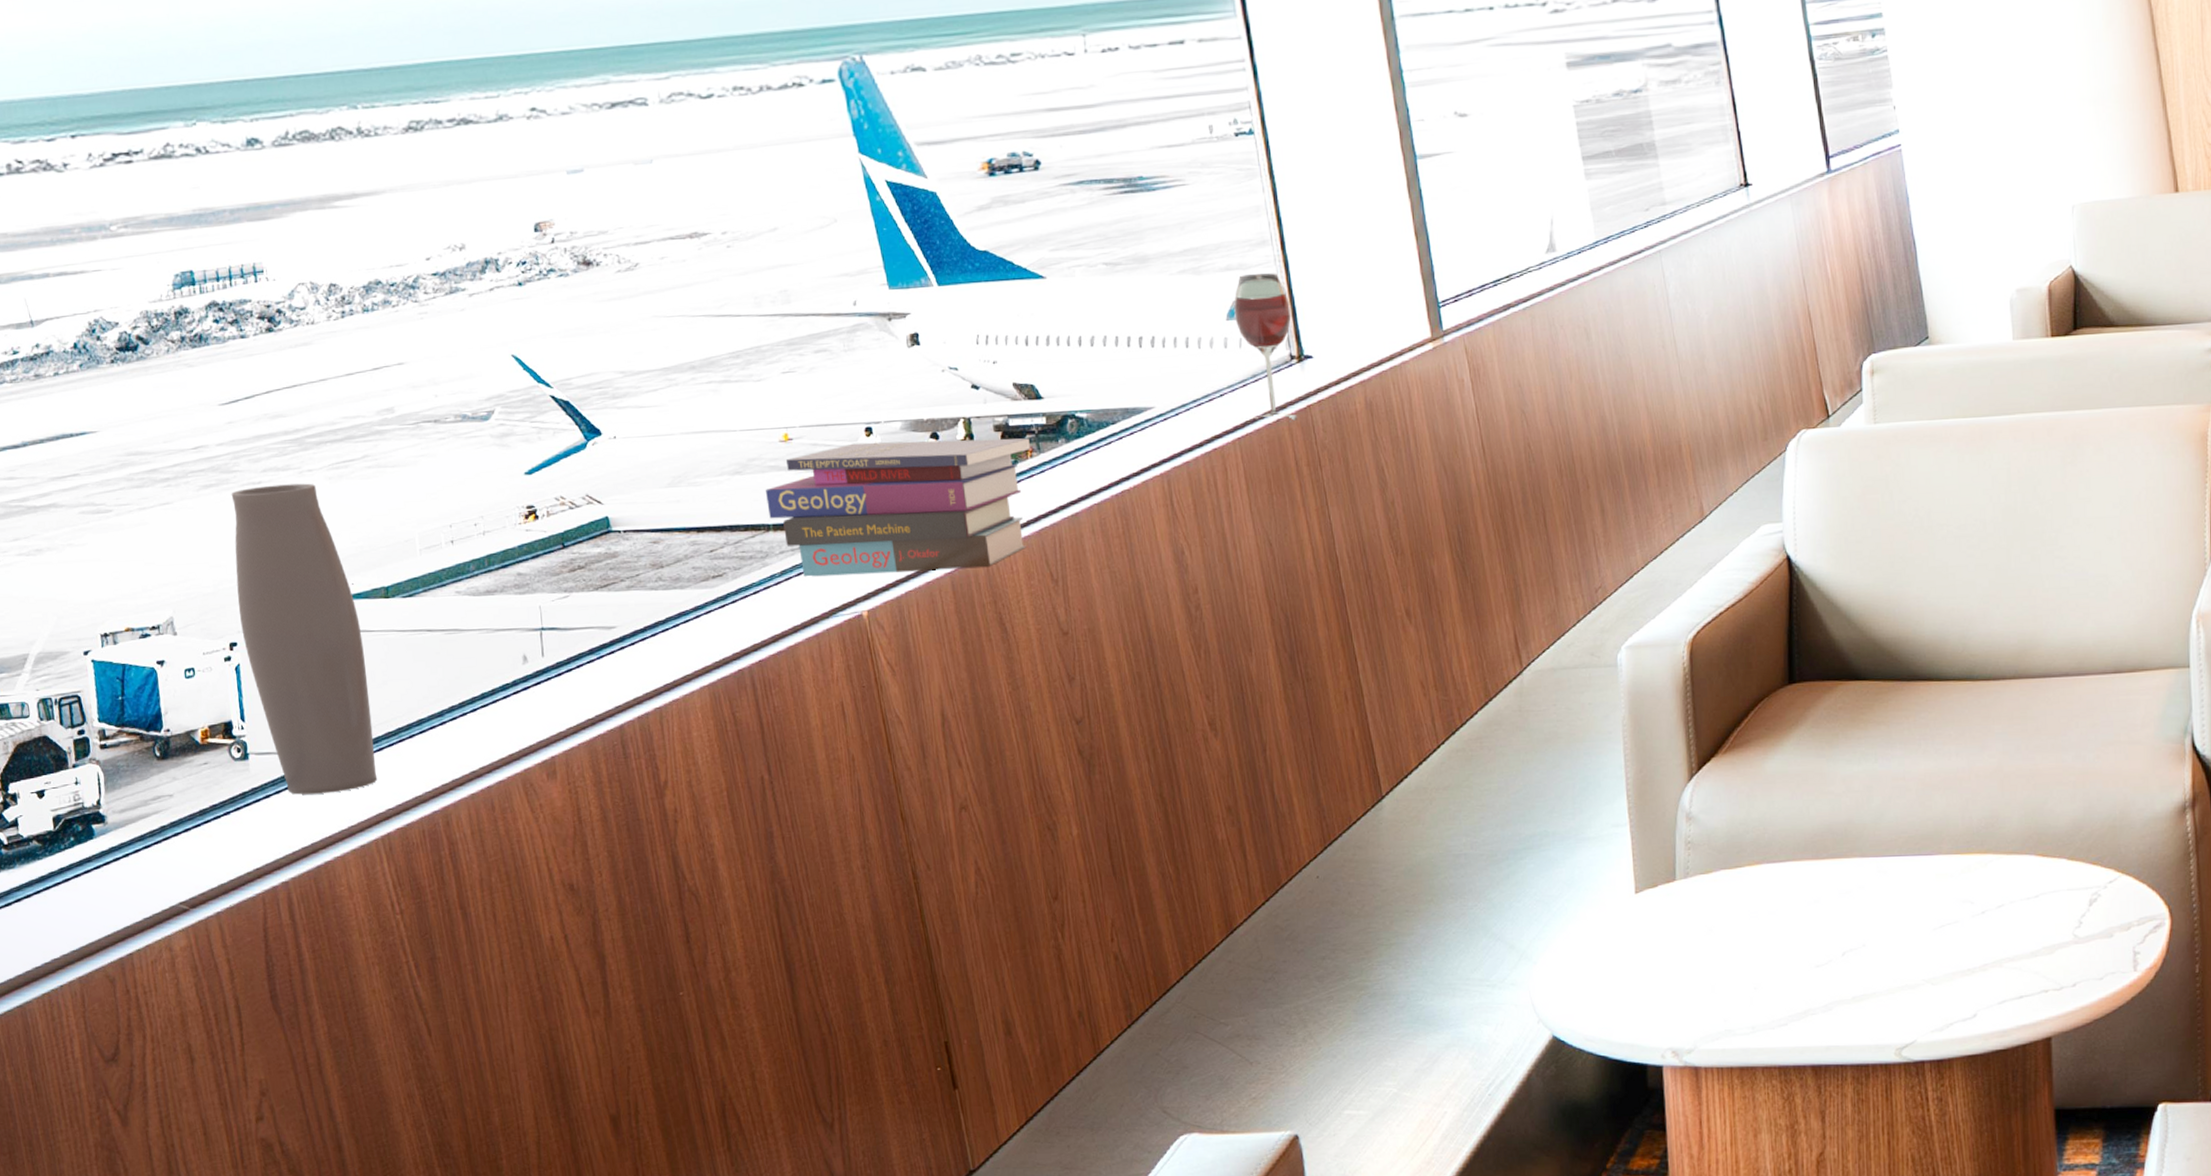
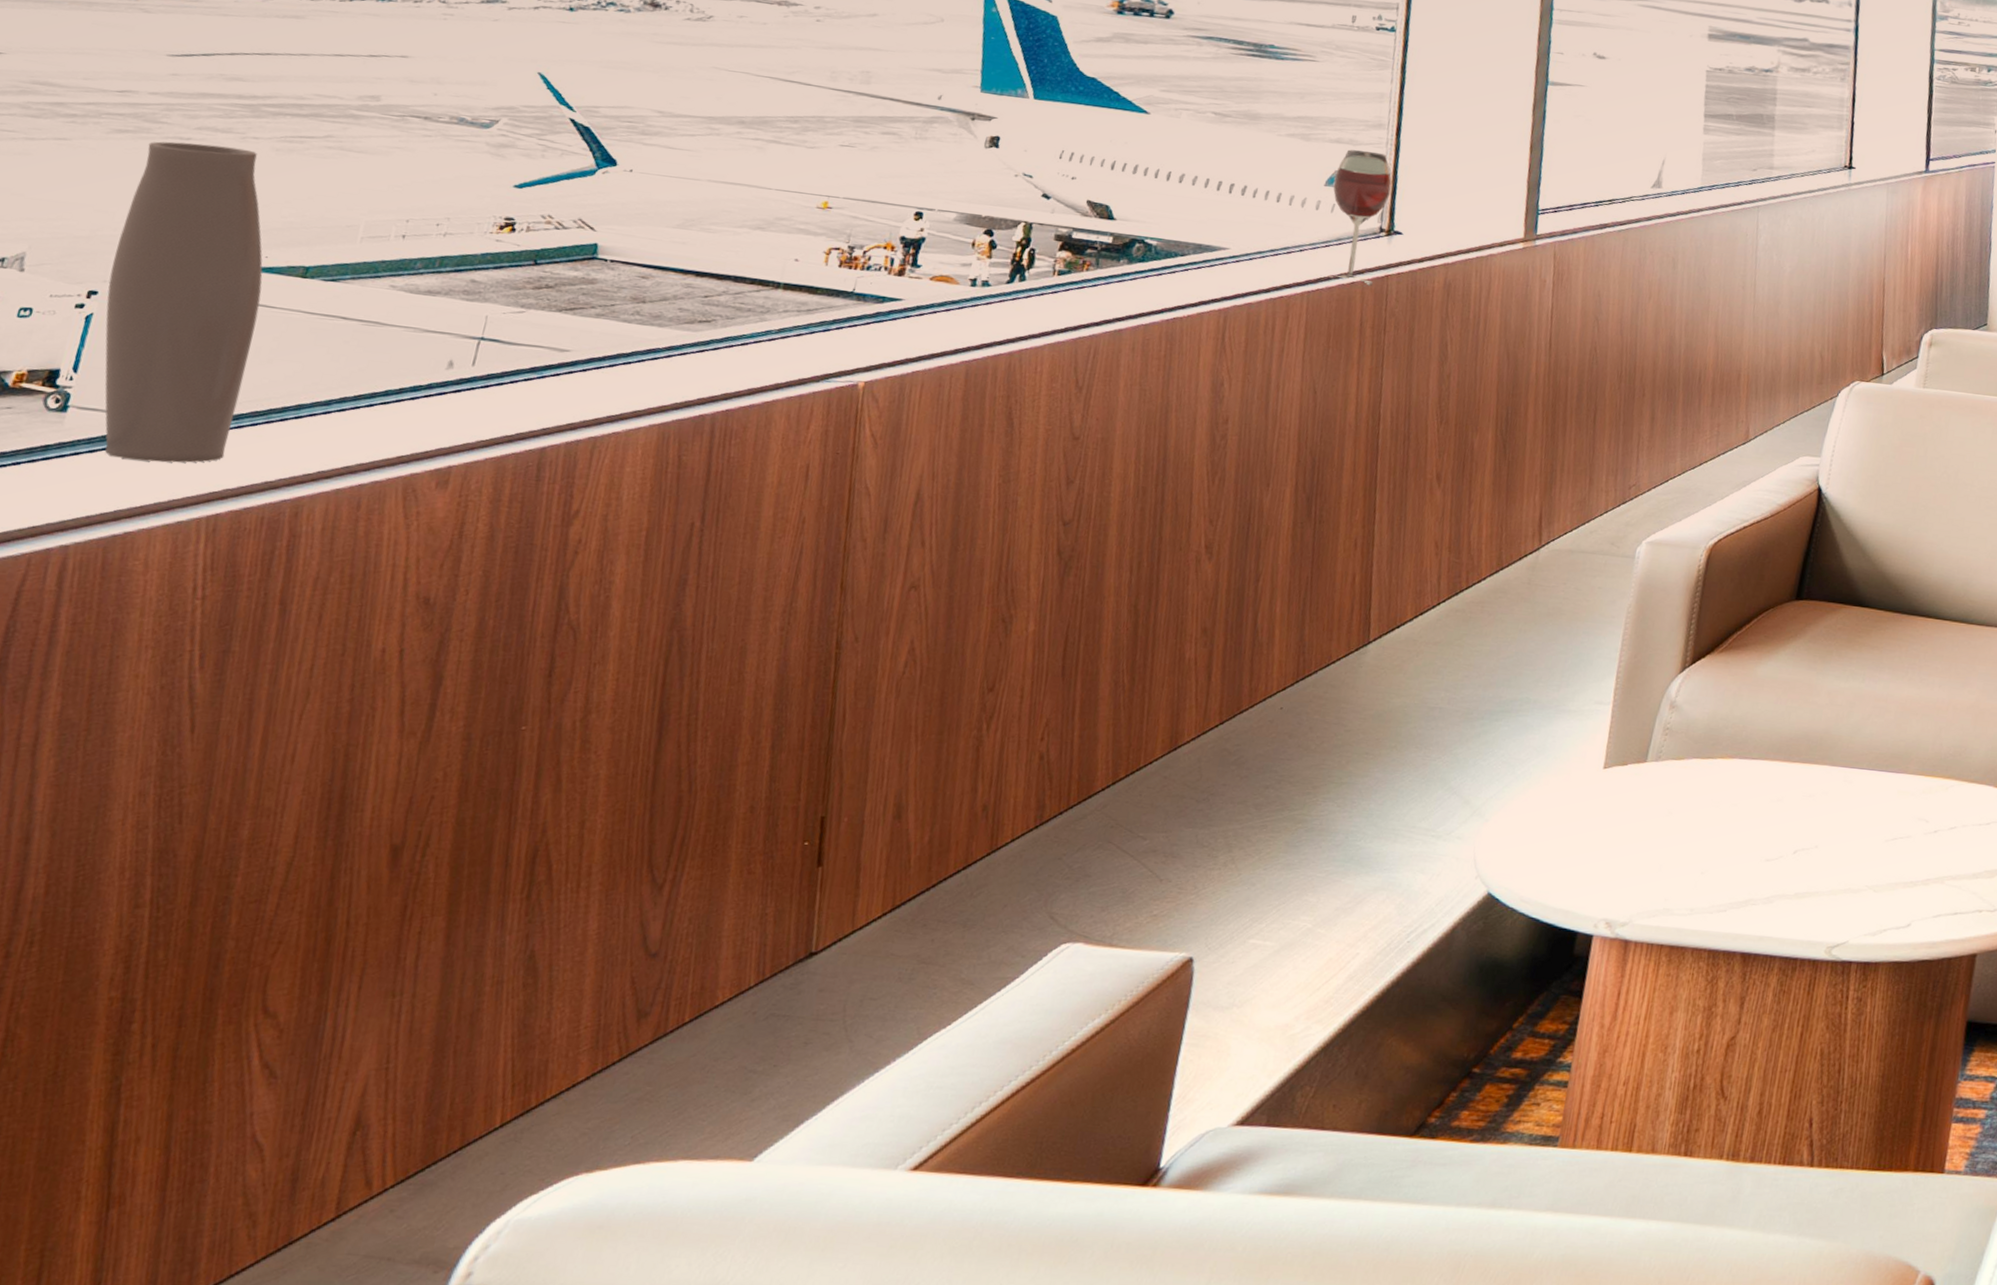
books: present [765,438,1030,577] -> none [782,223,1090,364]

